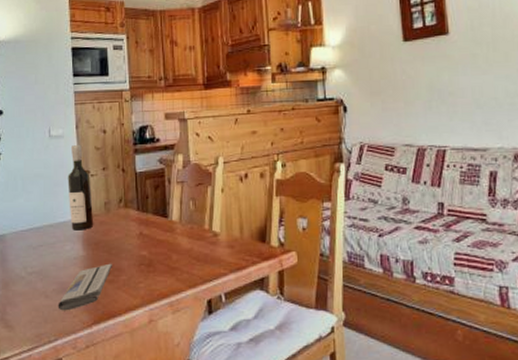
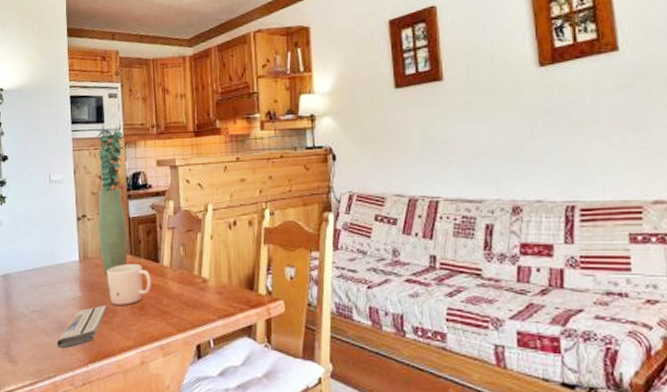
bottle: present [68,144,94,231] -> none [66,189,90,272]
vase: none [101,76,134,238] -> present [97,124,128,281]
mug: none [112,219,161,263] -> present [107,263,152,305]

